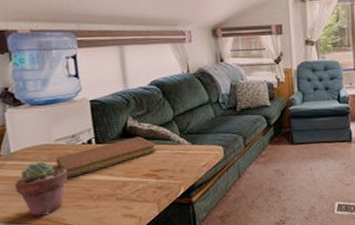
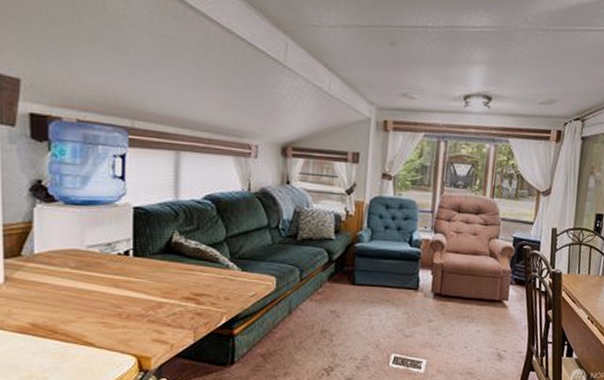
potted succulent: present [14,161,68,216] -> none [33,267,97,329]
notebook: present [56,136,157,178] -> none [85,254,201,291]

